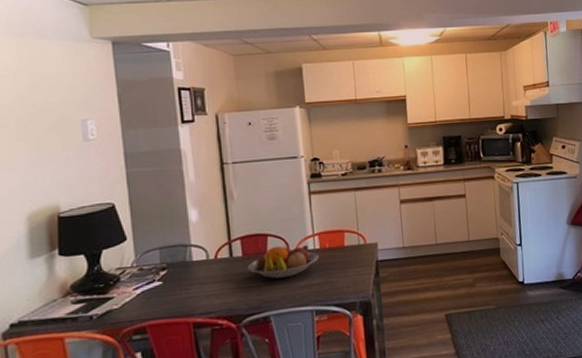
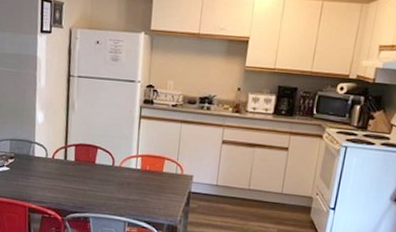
fruit bowl: present [247,243,319,279] -> none [77,158,139,188]

